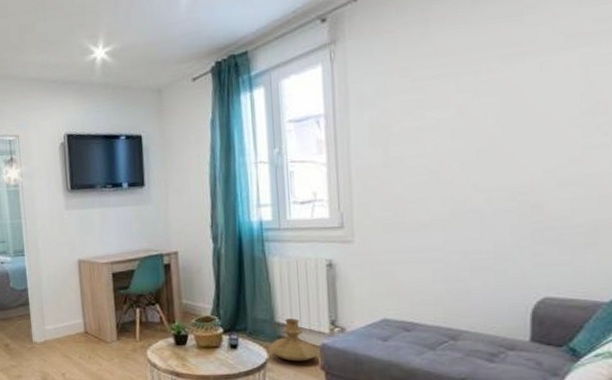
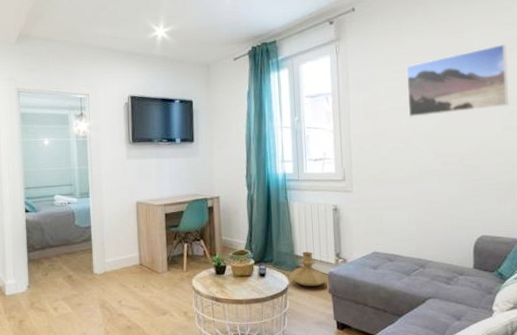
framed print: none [432,26,594,141] -> present [406,44,509,118]

